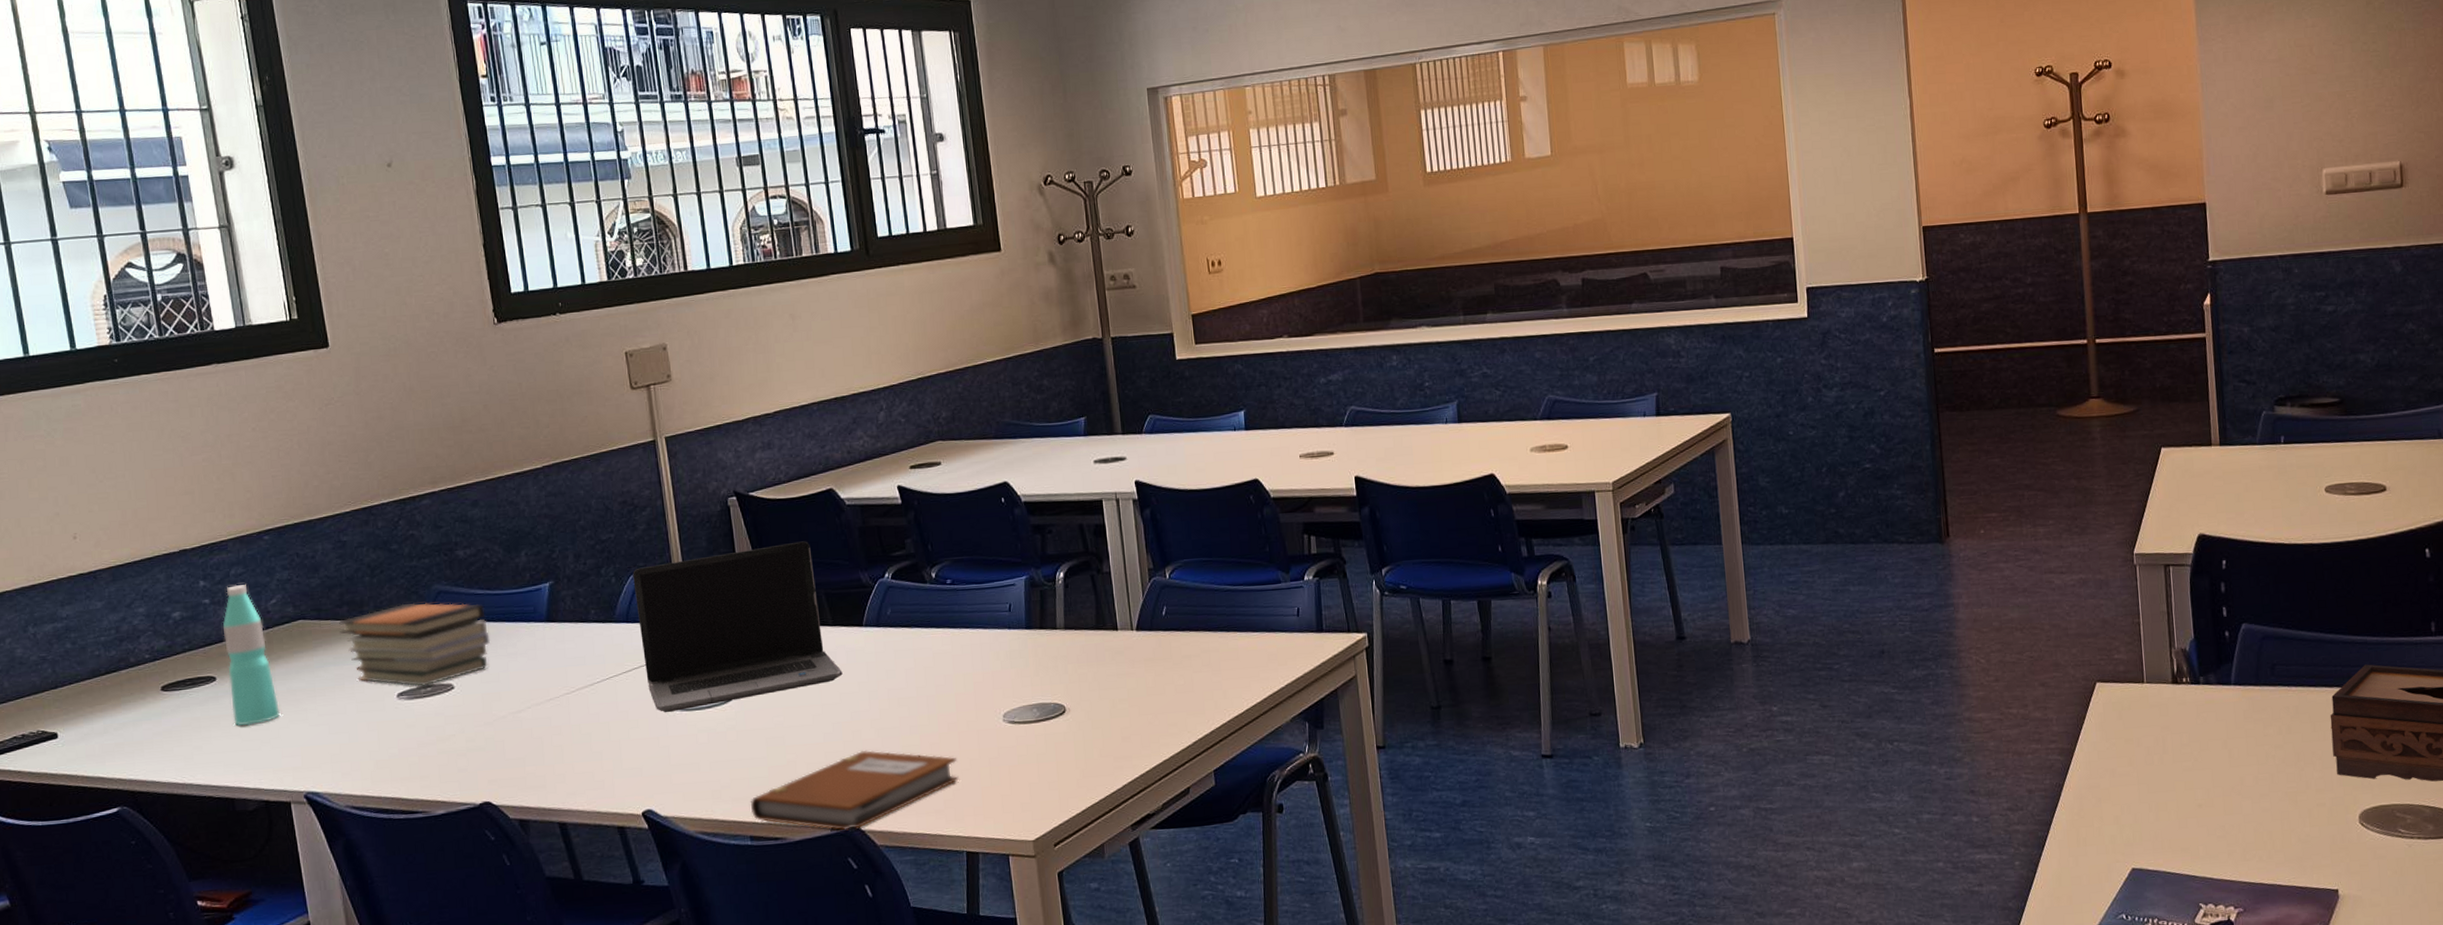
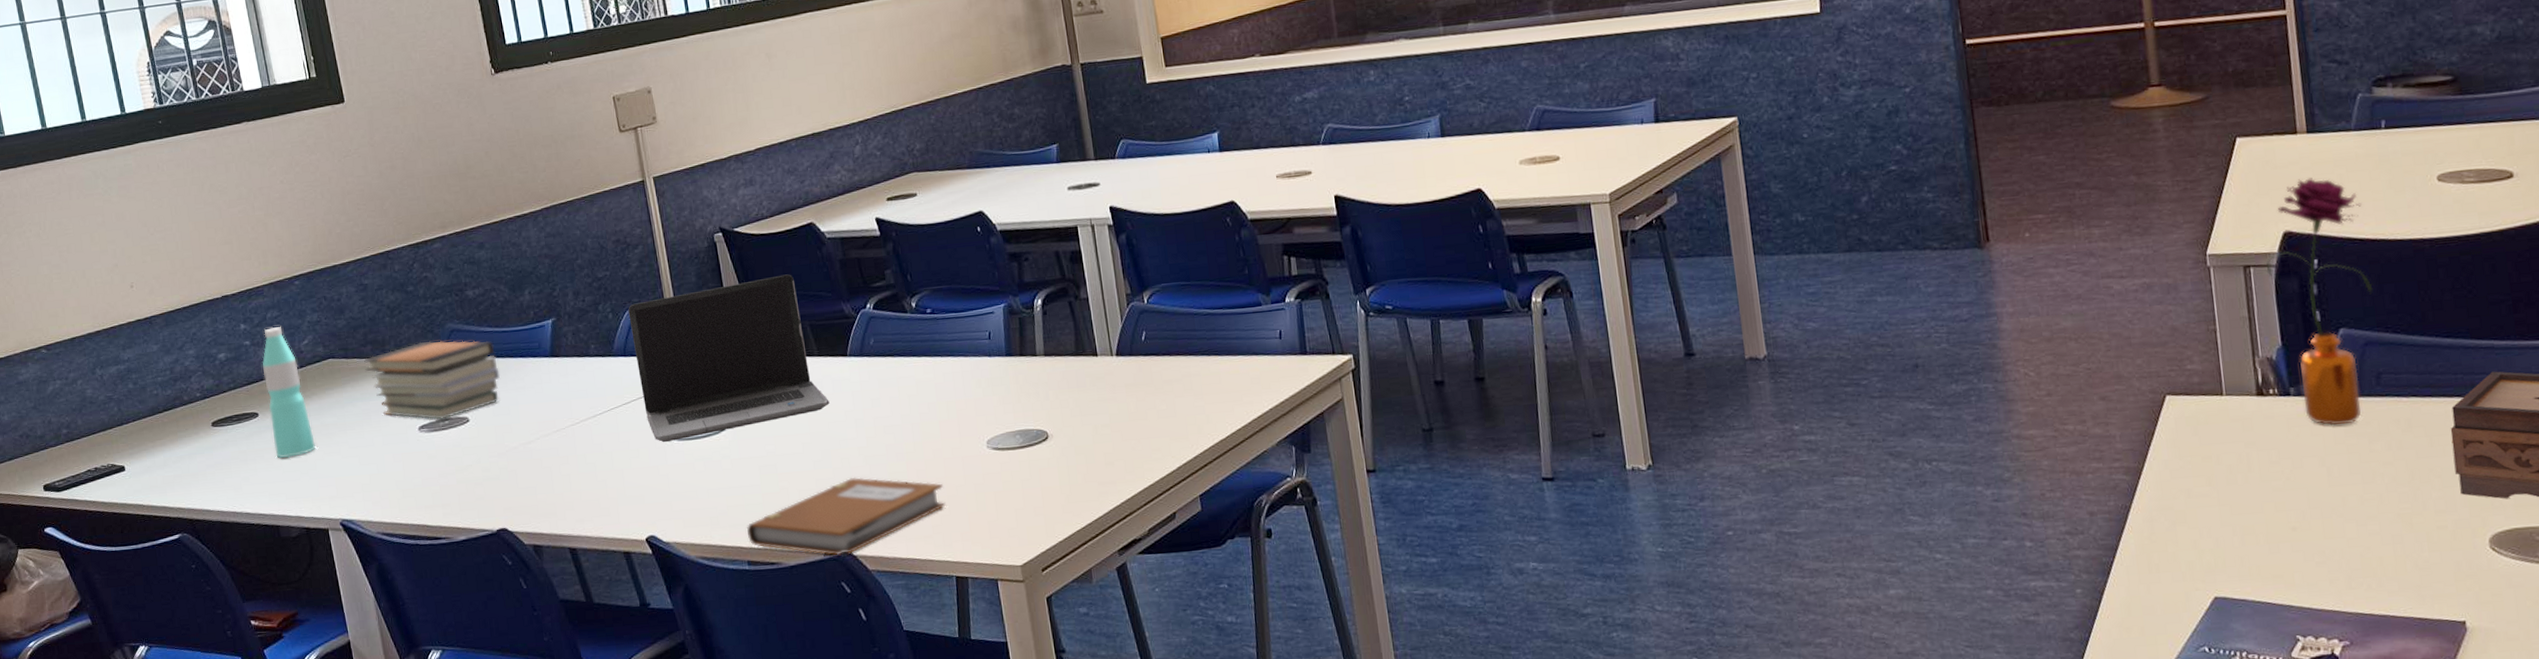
flower: none [2183,486,2270,712] -> present [2266,178,2373,426]

